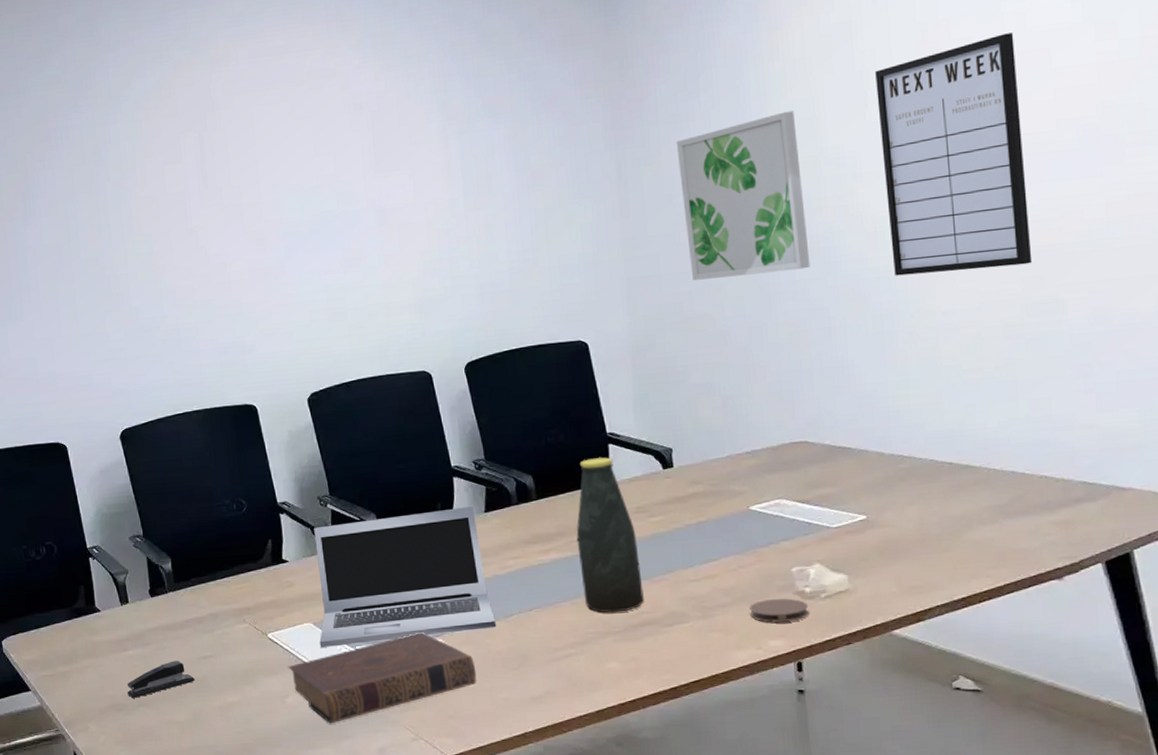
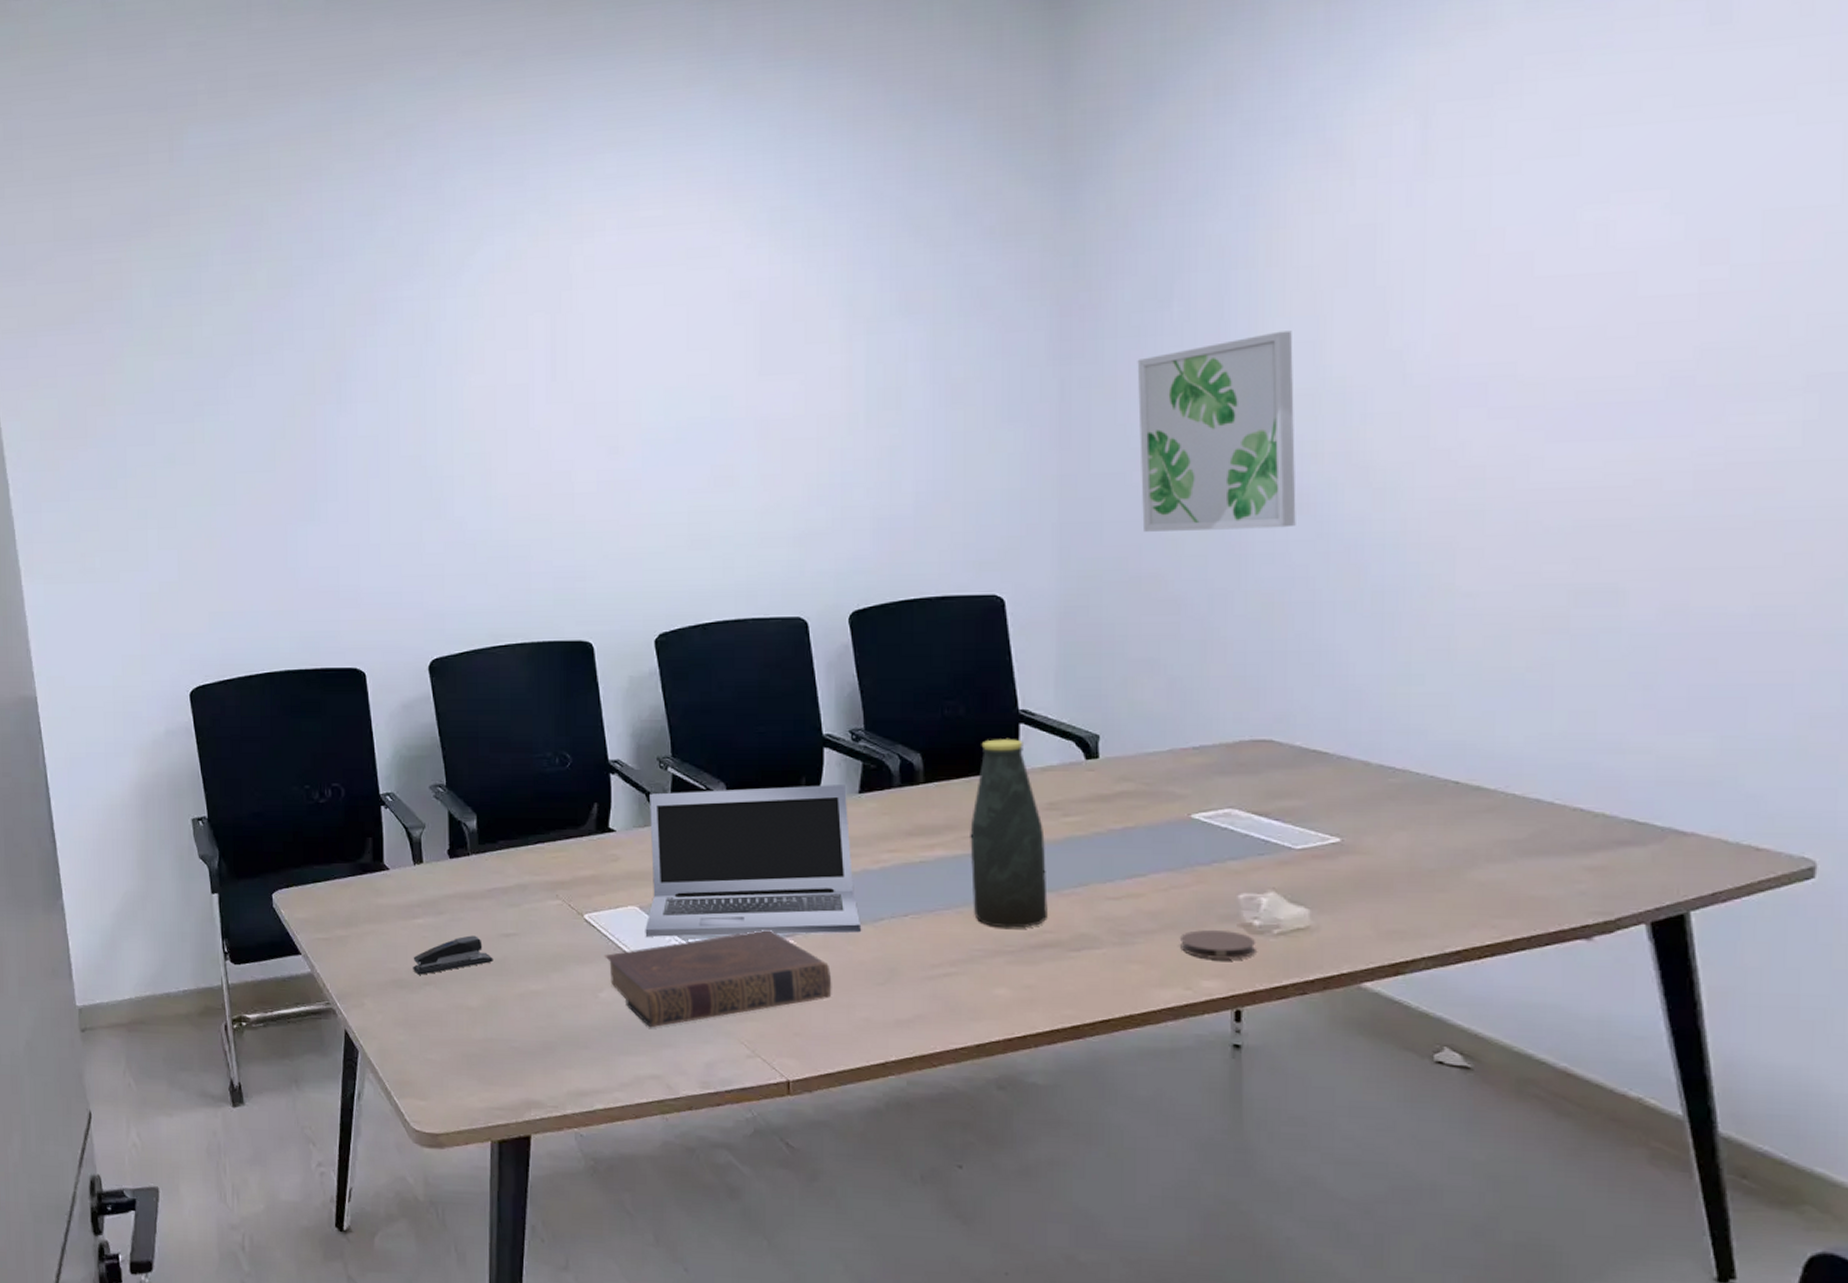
writing board: present [875,32,1033,276] -> none [1401,249,1590,545]

